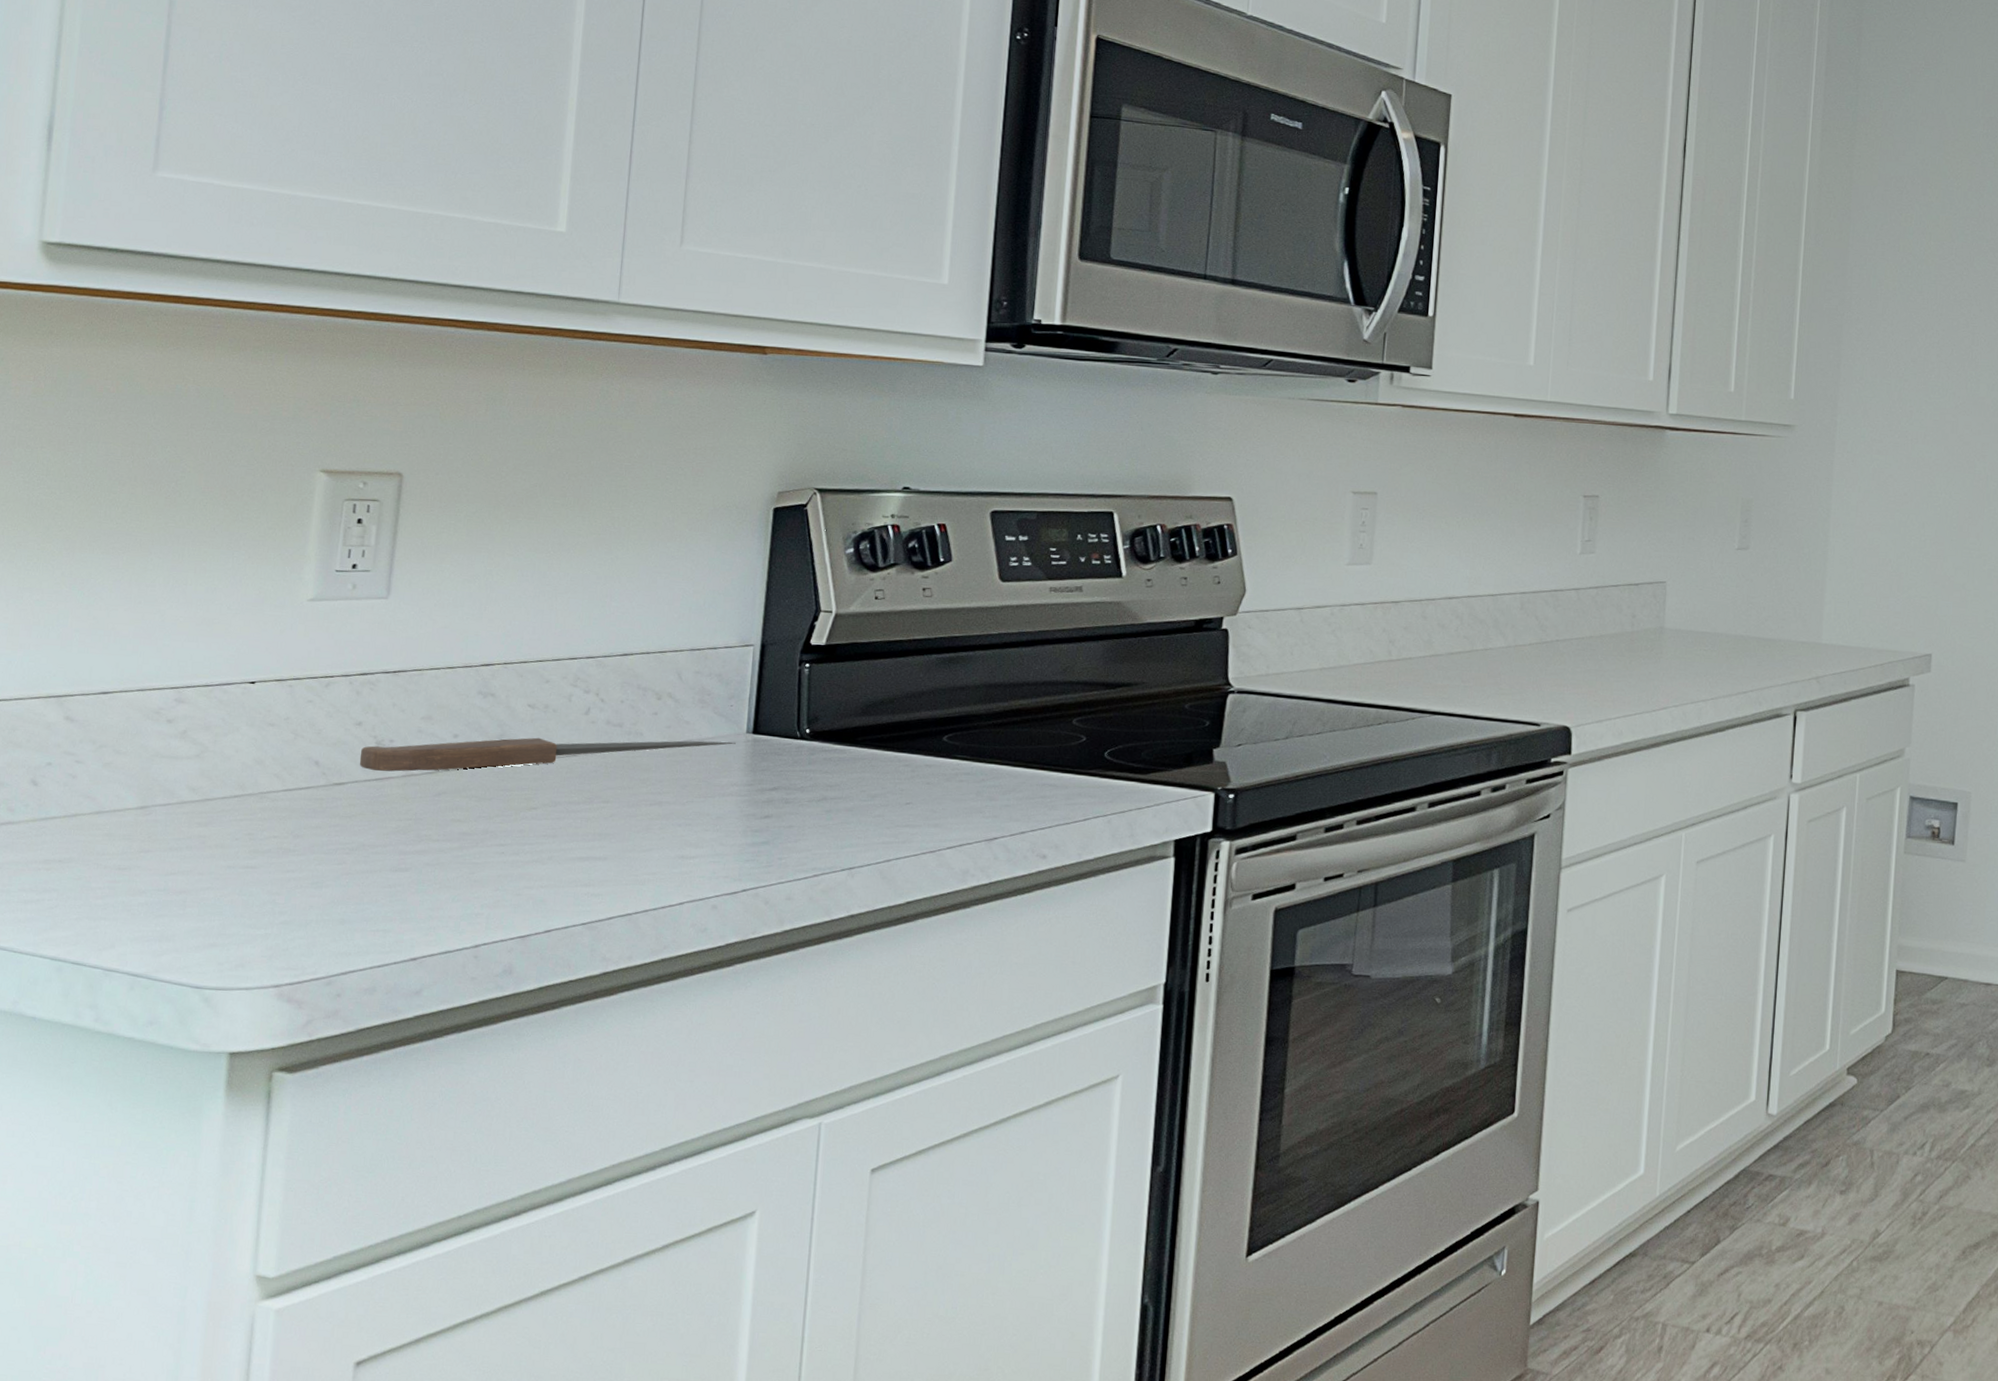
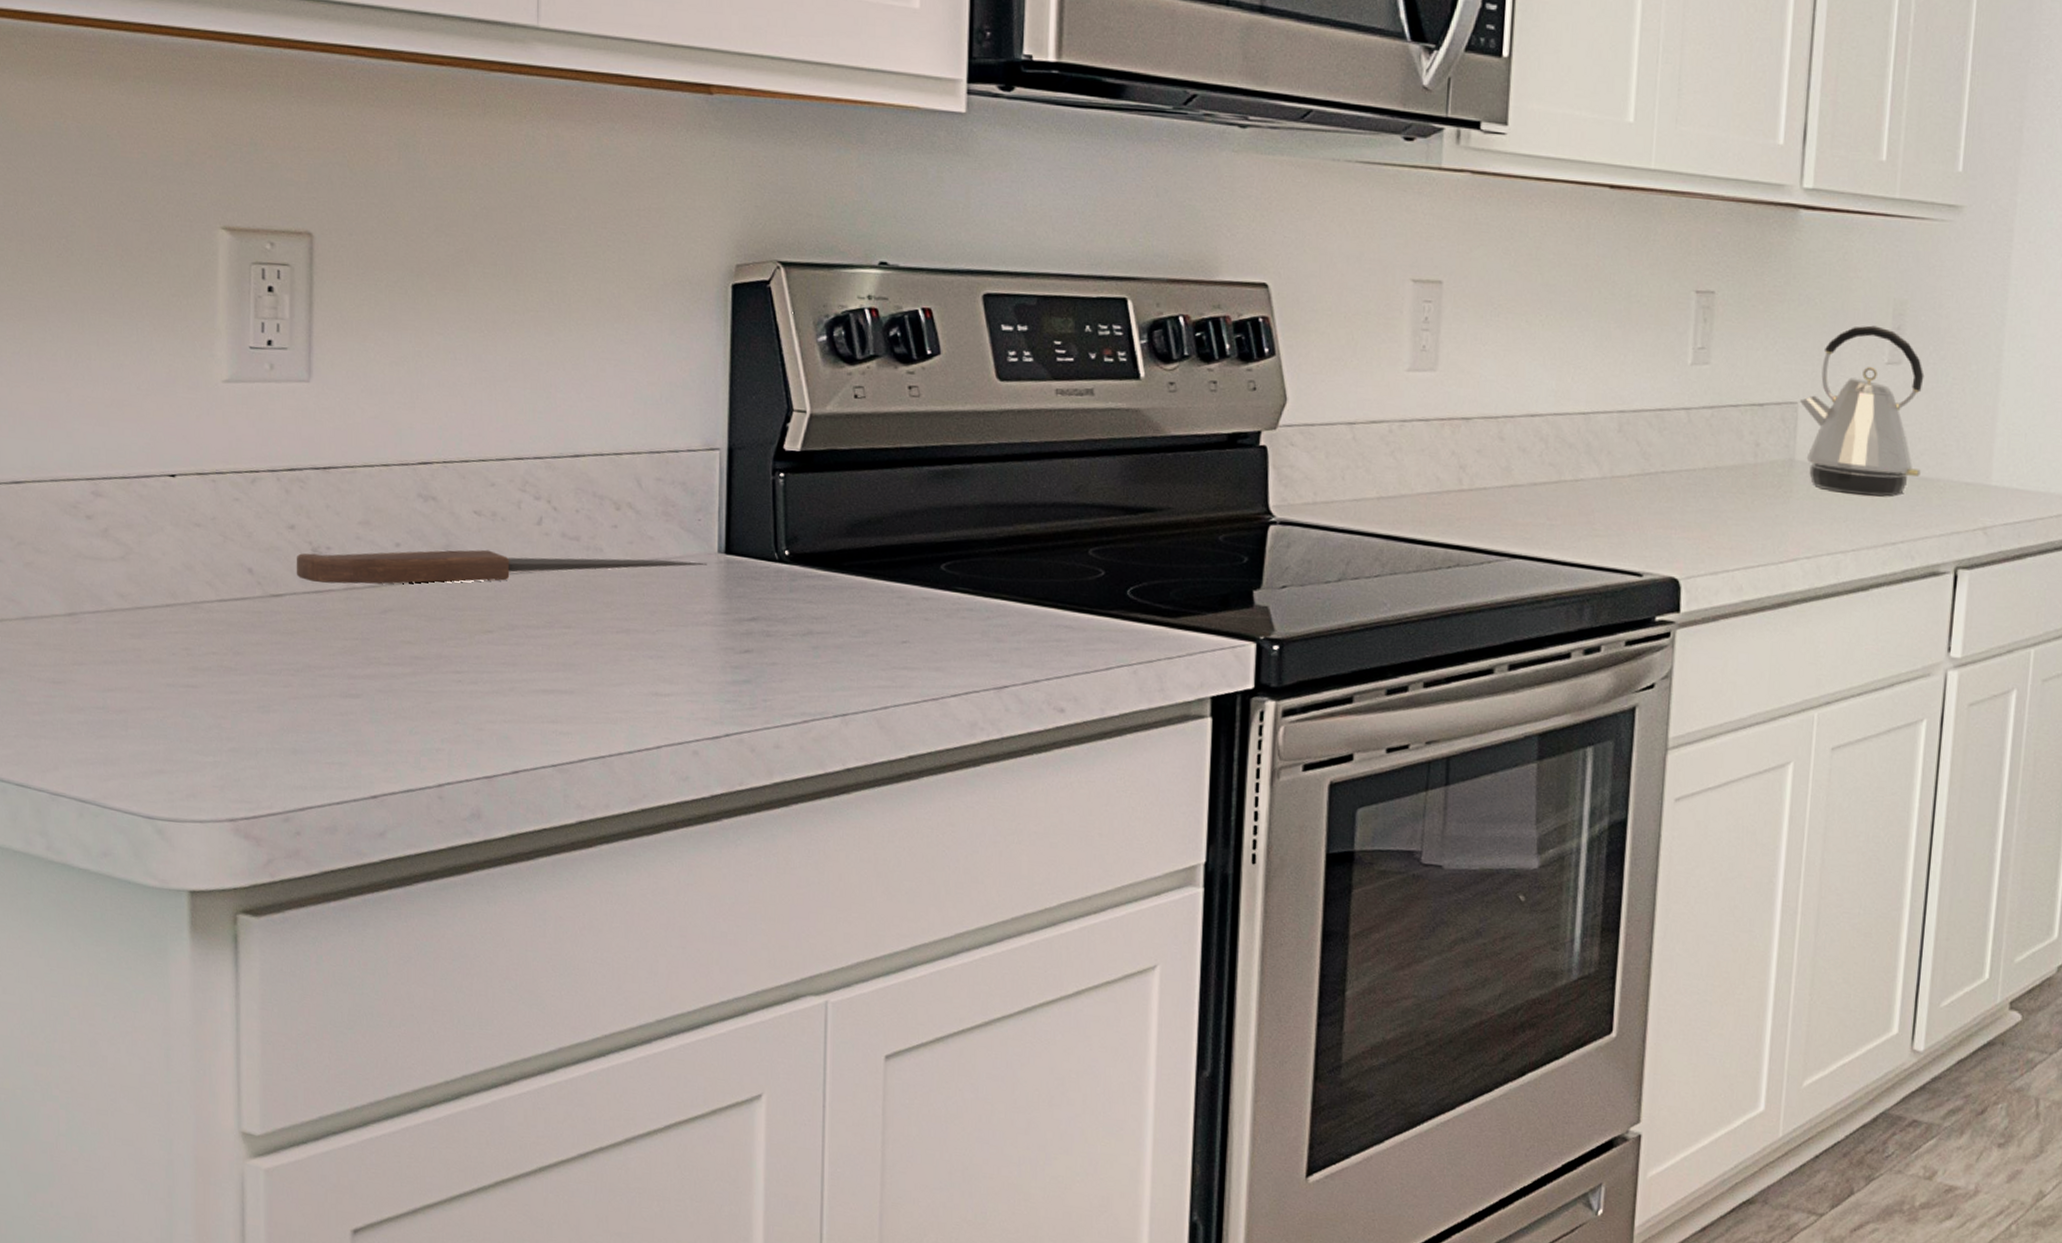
kettle: none [1667,519,1767,656] -> present [1799,325,1925,498]

